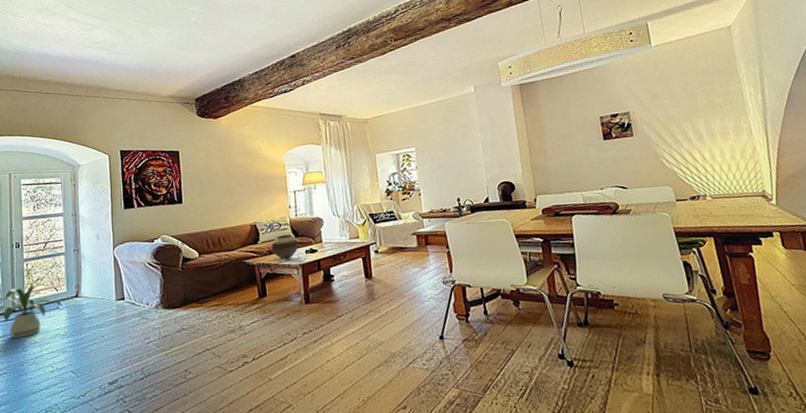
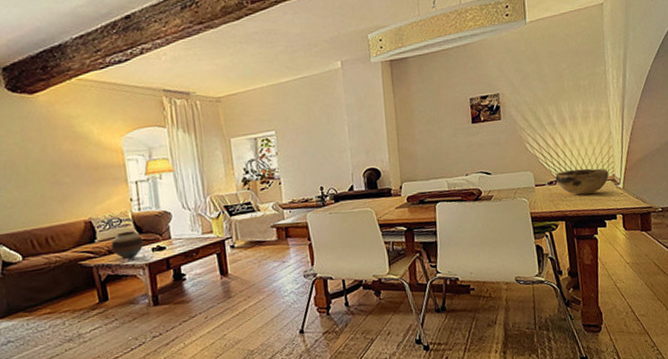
decorative bowl: none [697,184,758,211] -> present [555,168,609,195]

